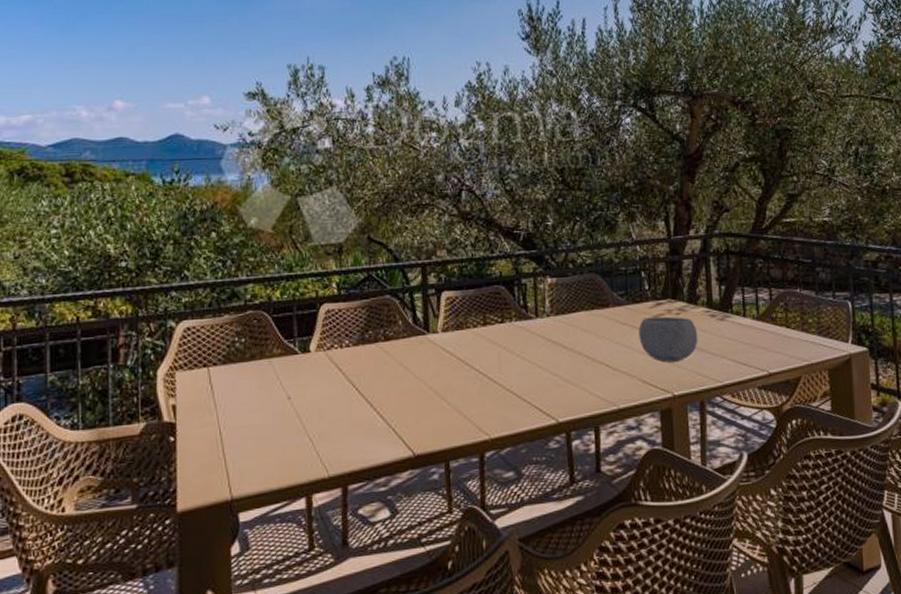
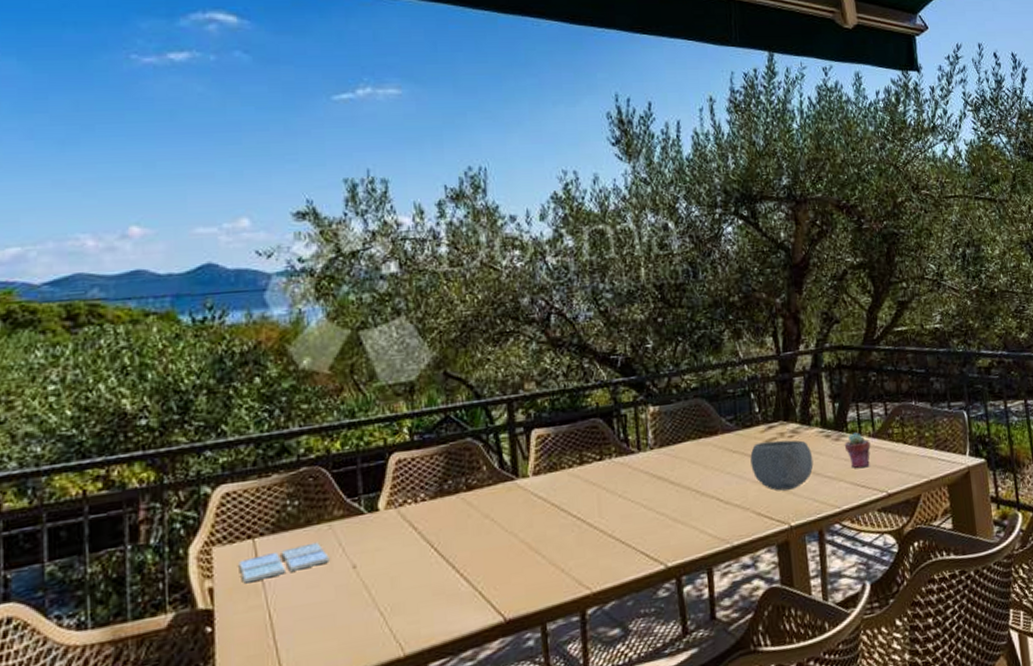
drink coaster: none [196,374,269,404] -> present [239,542,330,584]
potted succulent: none [728,314,754,348] -> present [844,432,871,469]

